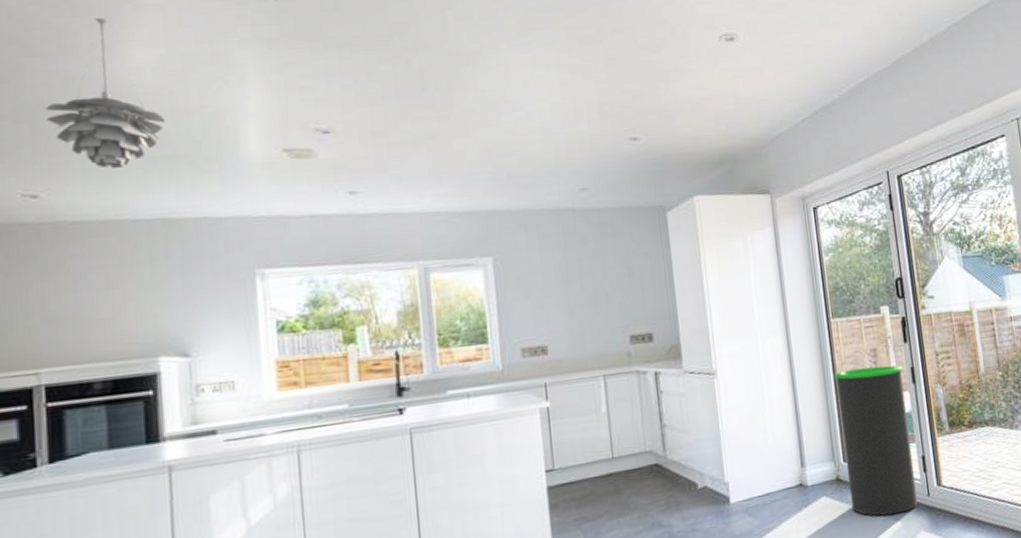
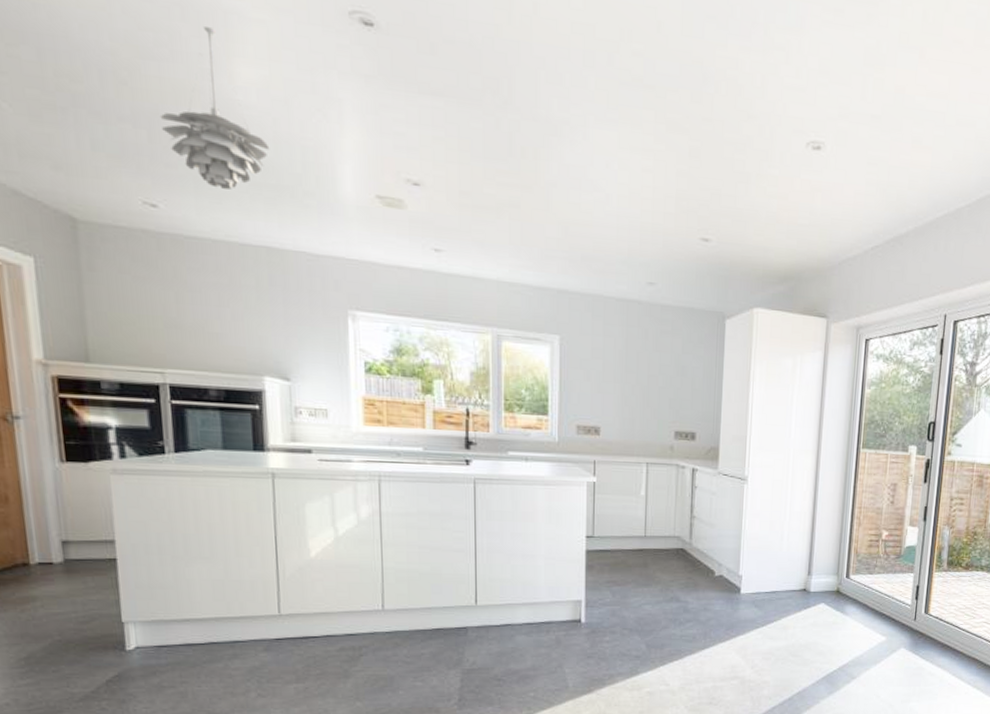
trash can: present [834,365,918,516] -> none [845,497,917,630]

